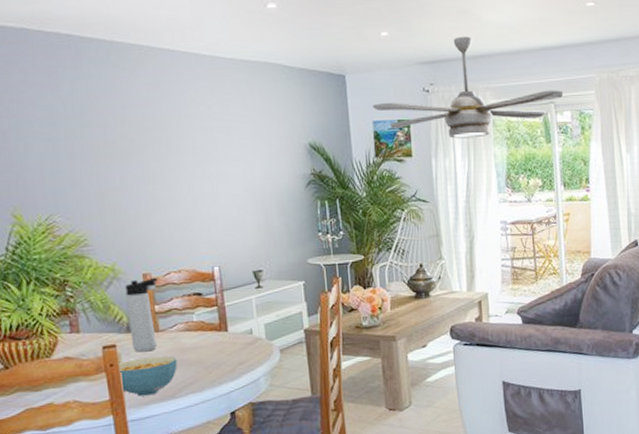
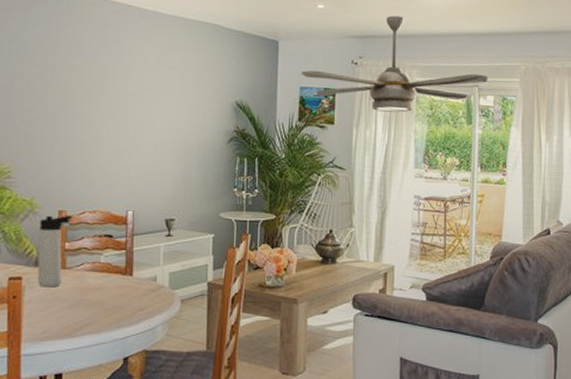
cereal bowl: present [116,356,178,397] -> none [19,293,79,332]

